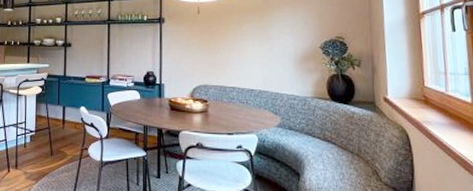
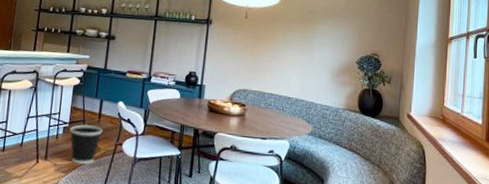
wastebasket: none [36,132,68,172] -> present [69,124,103,165]

